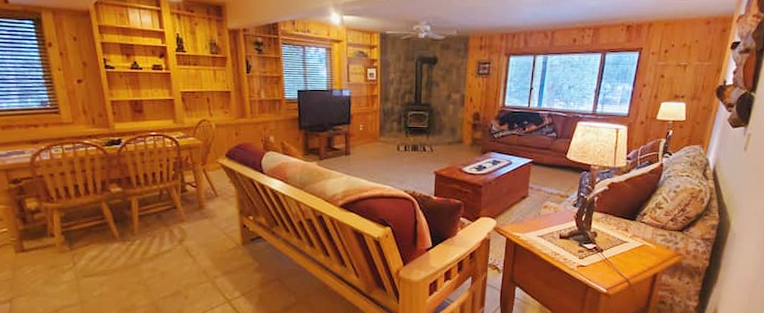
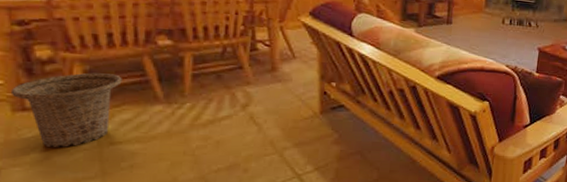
basket: none [13,218,88,280] -> present [10,73,122,147]

